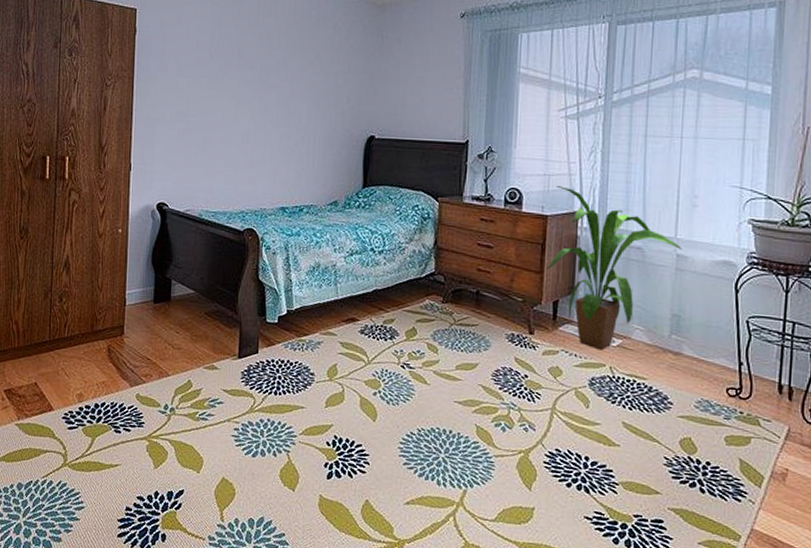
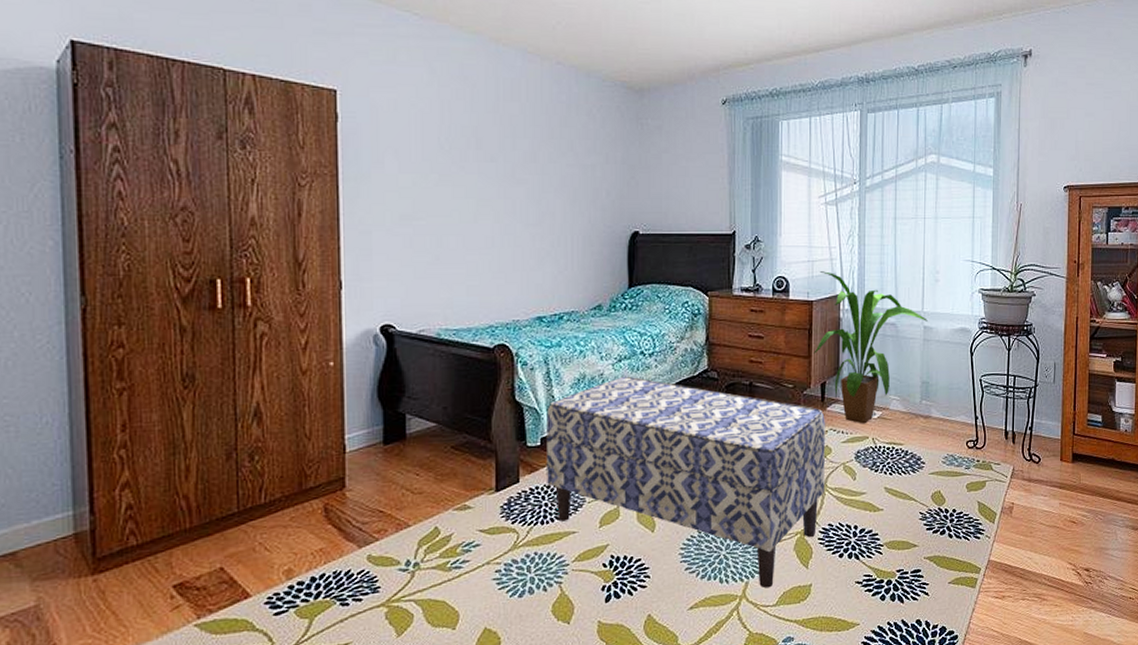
bench: none [282,269,556,502] -> present [546,376,825,588]

